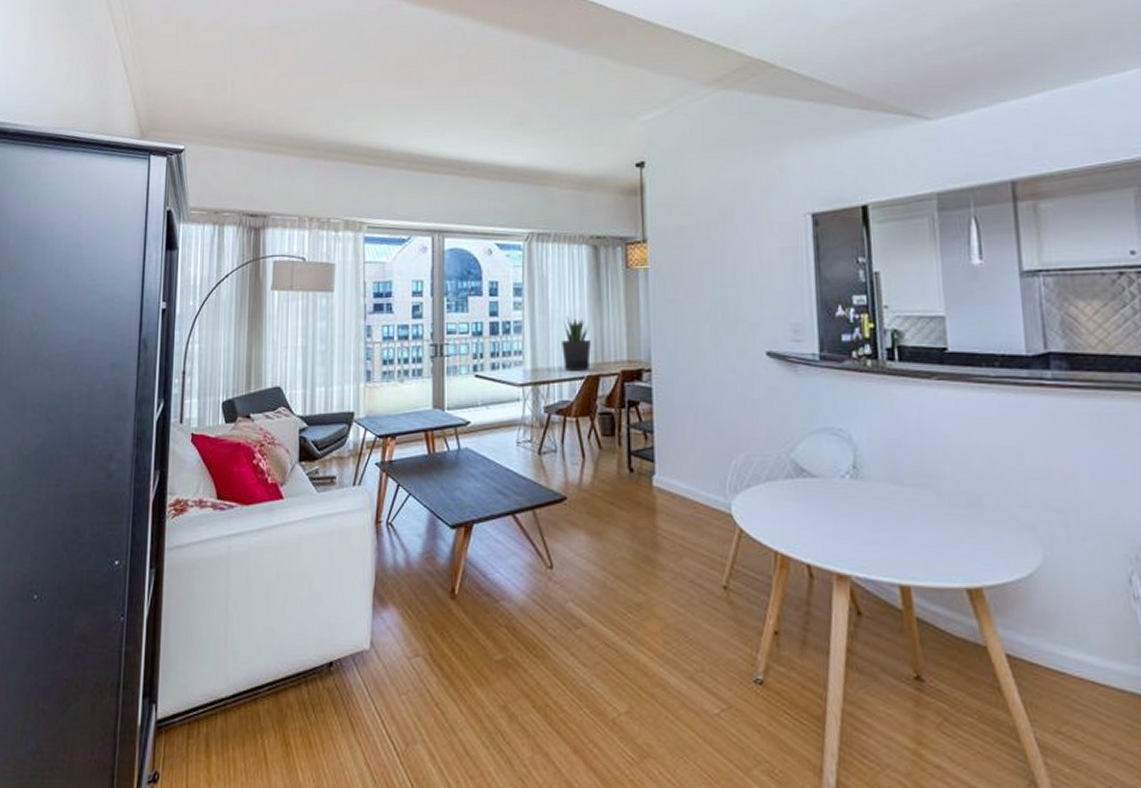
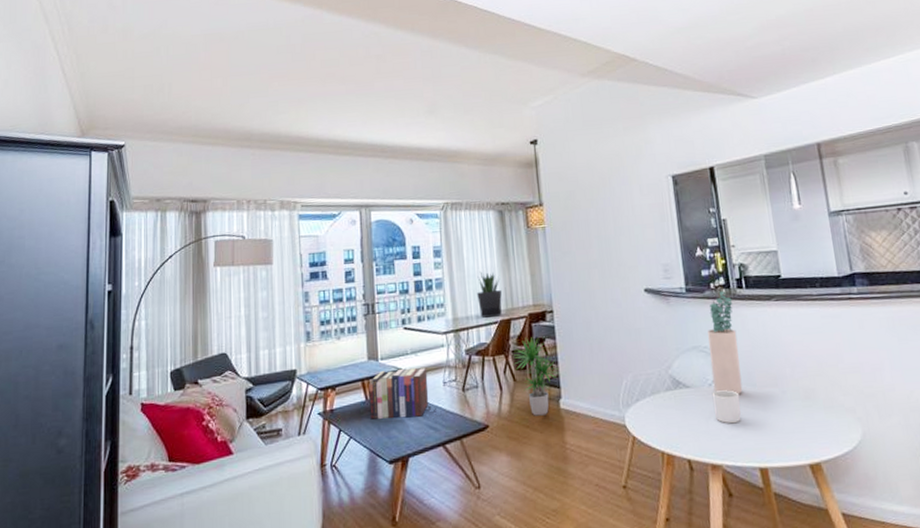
books: none [432,421,499,479] -> present [368,368,429,420]
potted plant: none [598,399,655,494] -> present [512,337,560,417]
vase: none [844,356,885,492] -> present [708,286,743,395]
mug: none [844,485,881,527] -> present [711,390,741,424]

